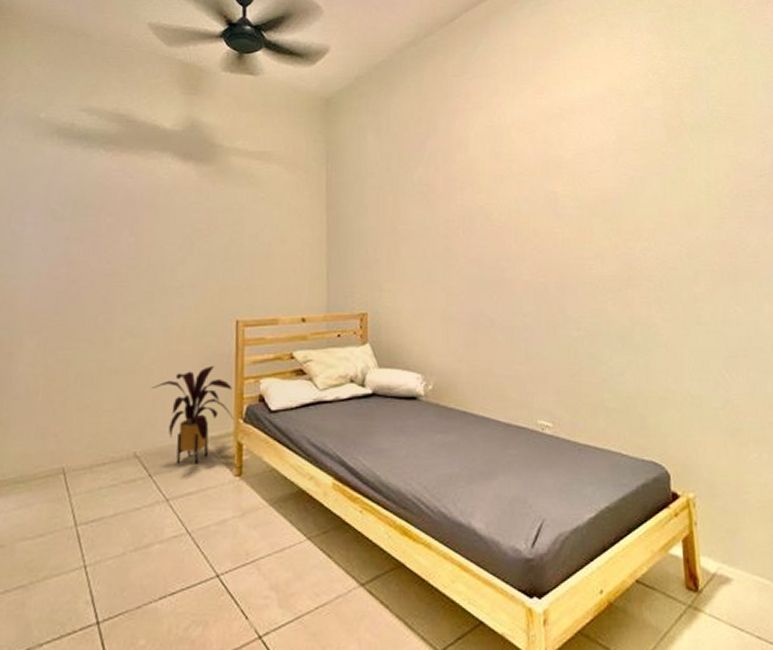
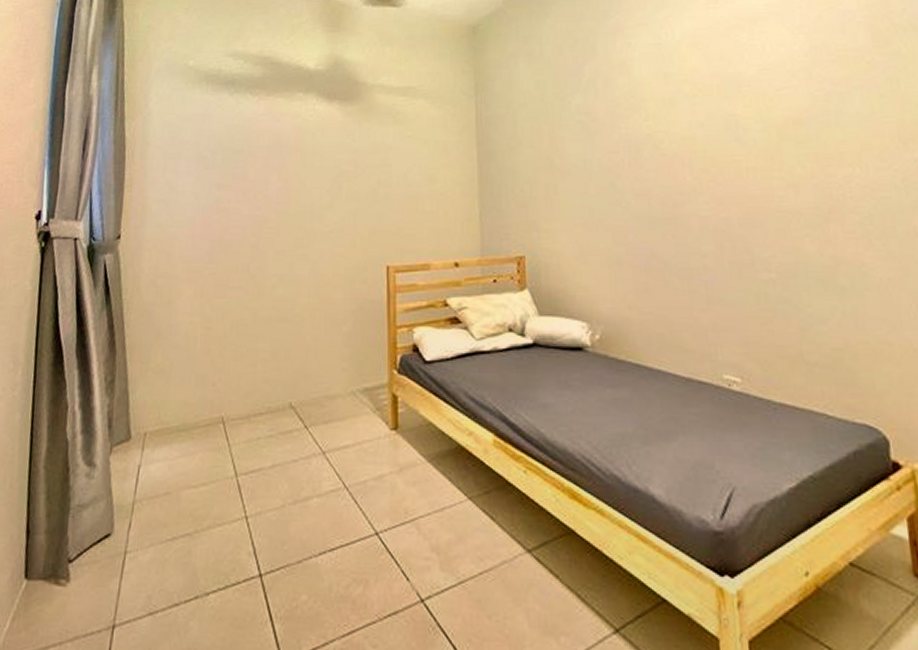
house plant: present [152,365,234,464] -> none [305,313,388,416]

